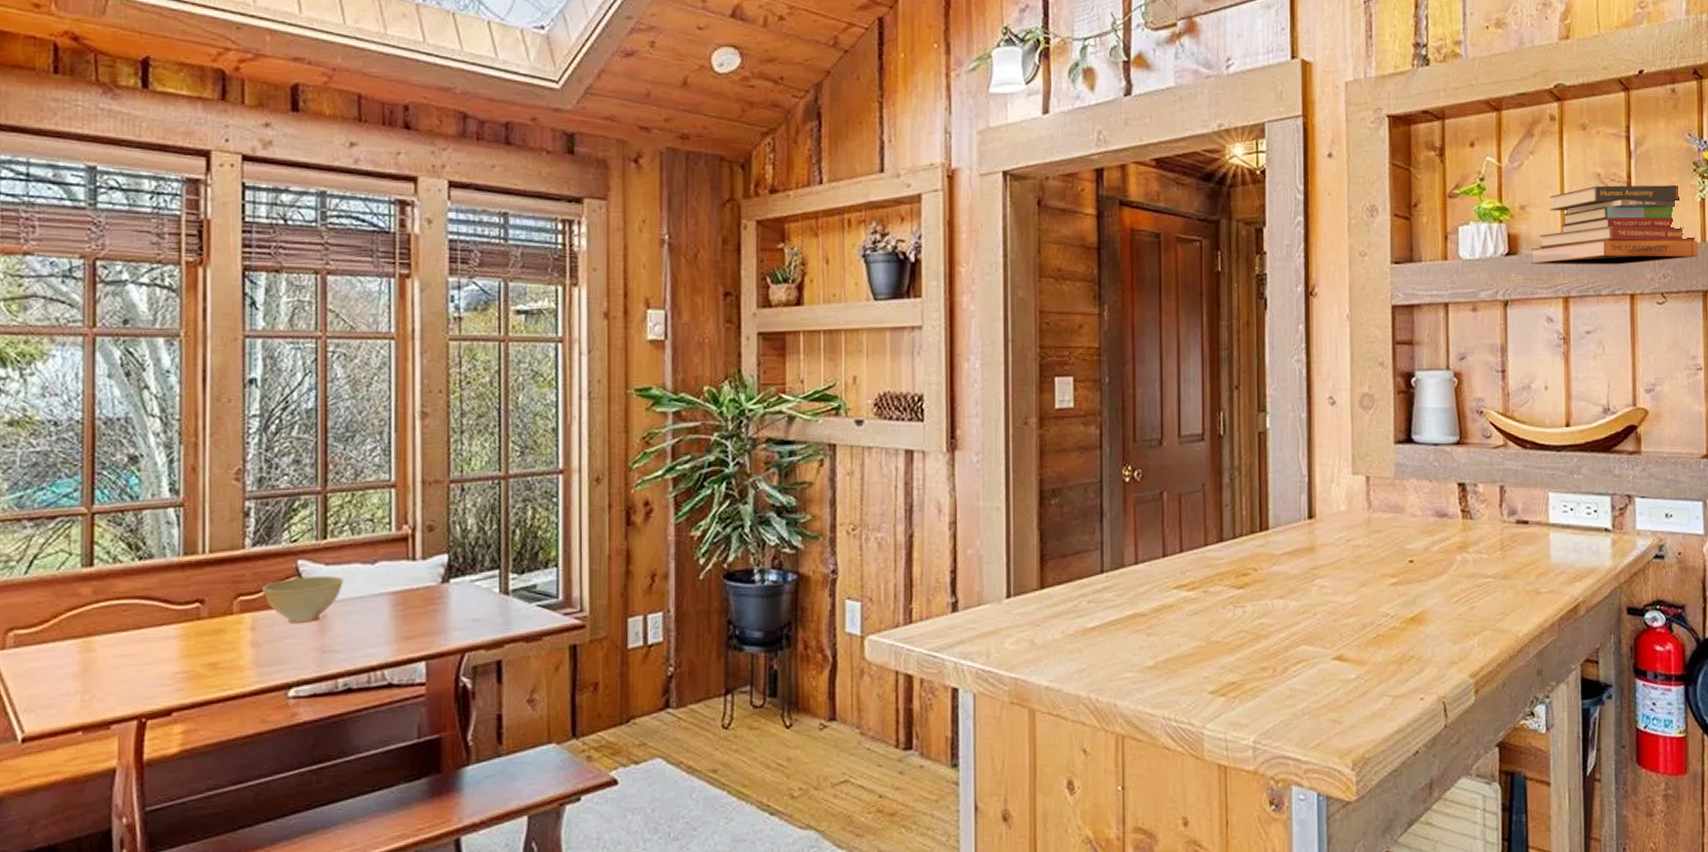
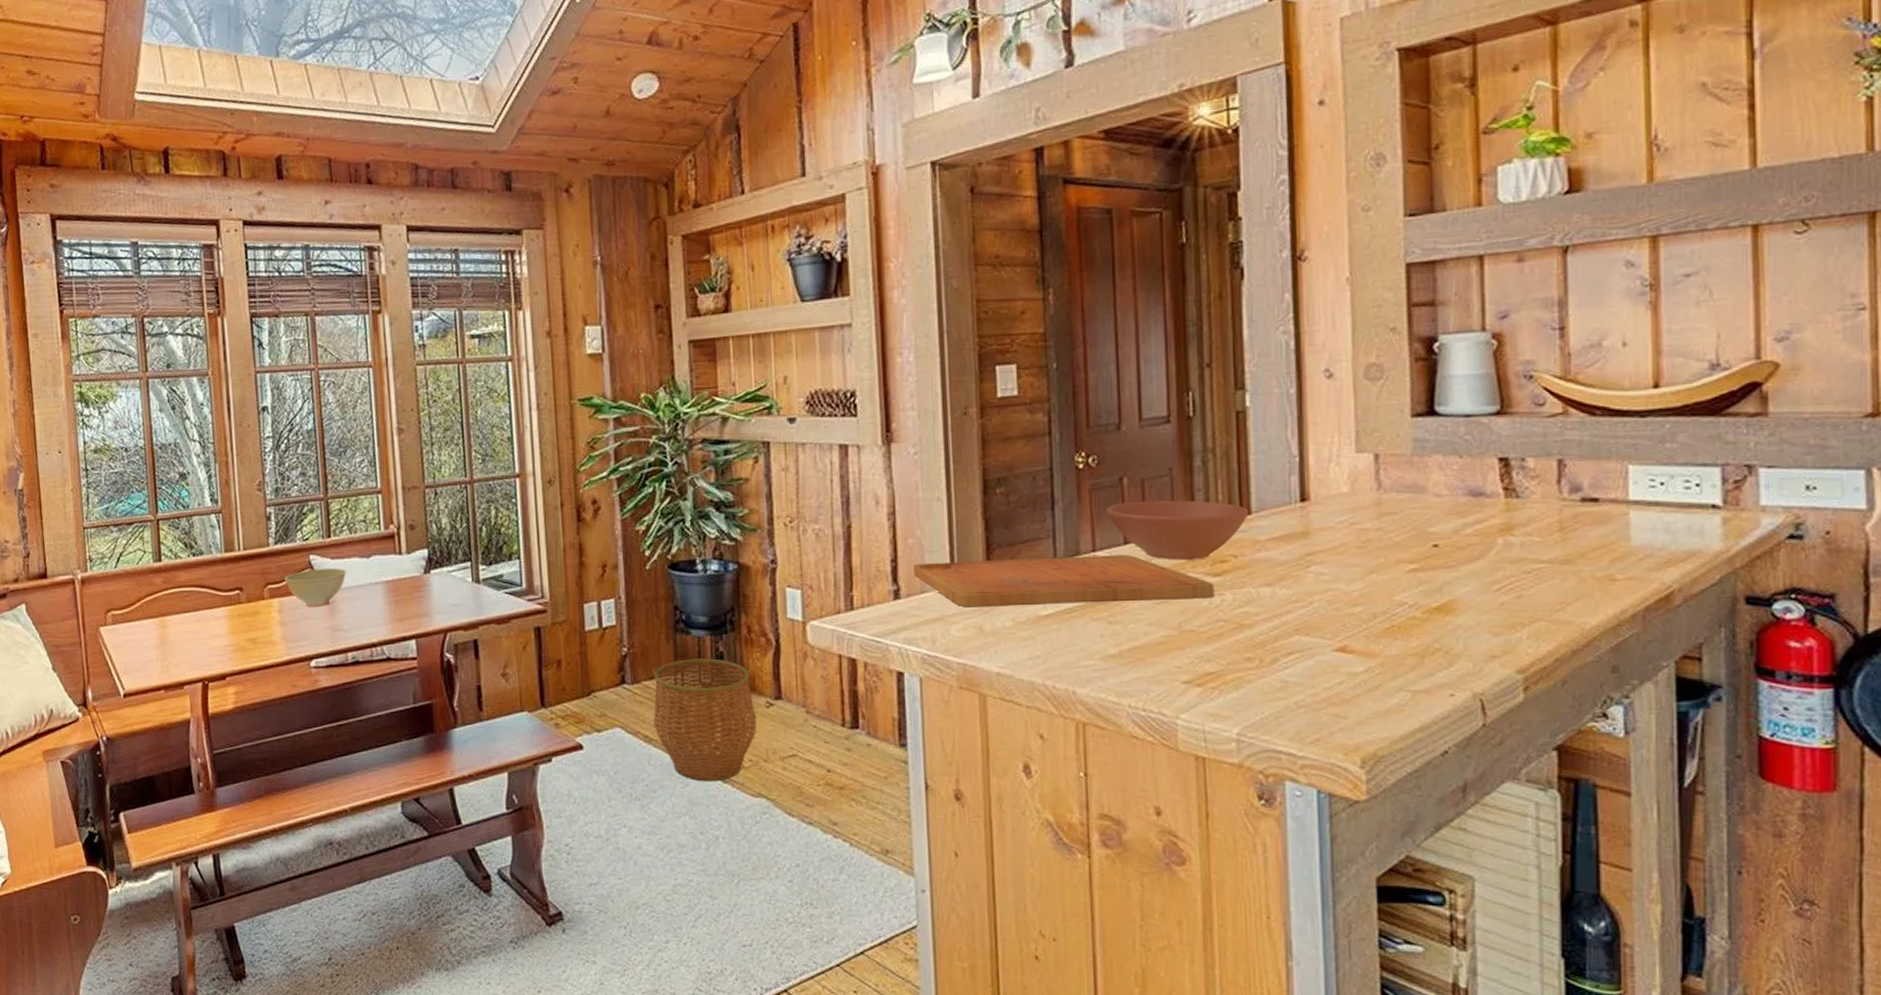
basket: none [698,677,810,815] -> present [653,658,758,782]
cutting board: none [972,567,1237,620] -> present [914,555,1215,607]
bowl: none [1148,514,1267,573] -> present [1106,500,1249,560]
books: present [1530,185,1698,265] -> none [1601,84,1862,201]

